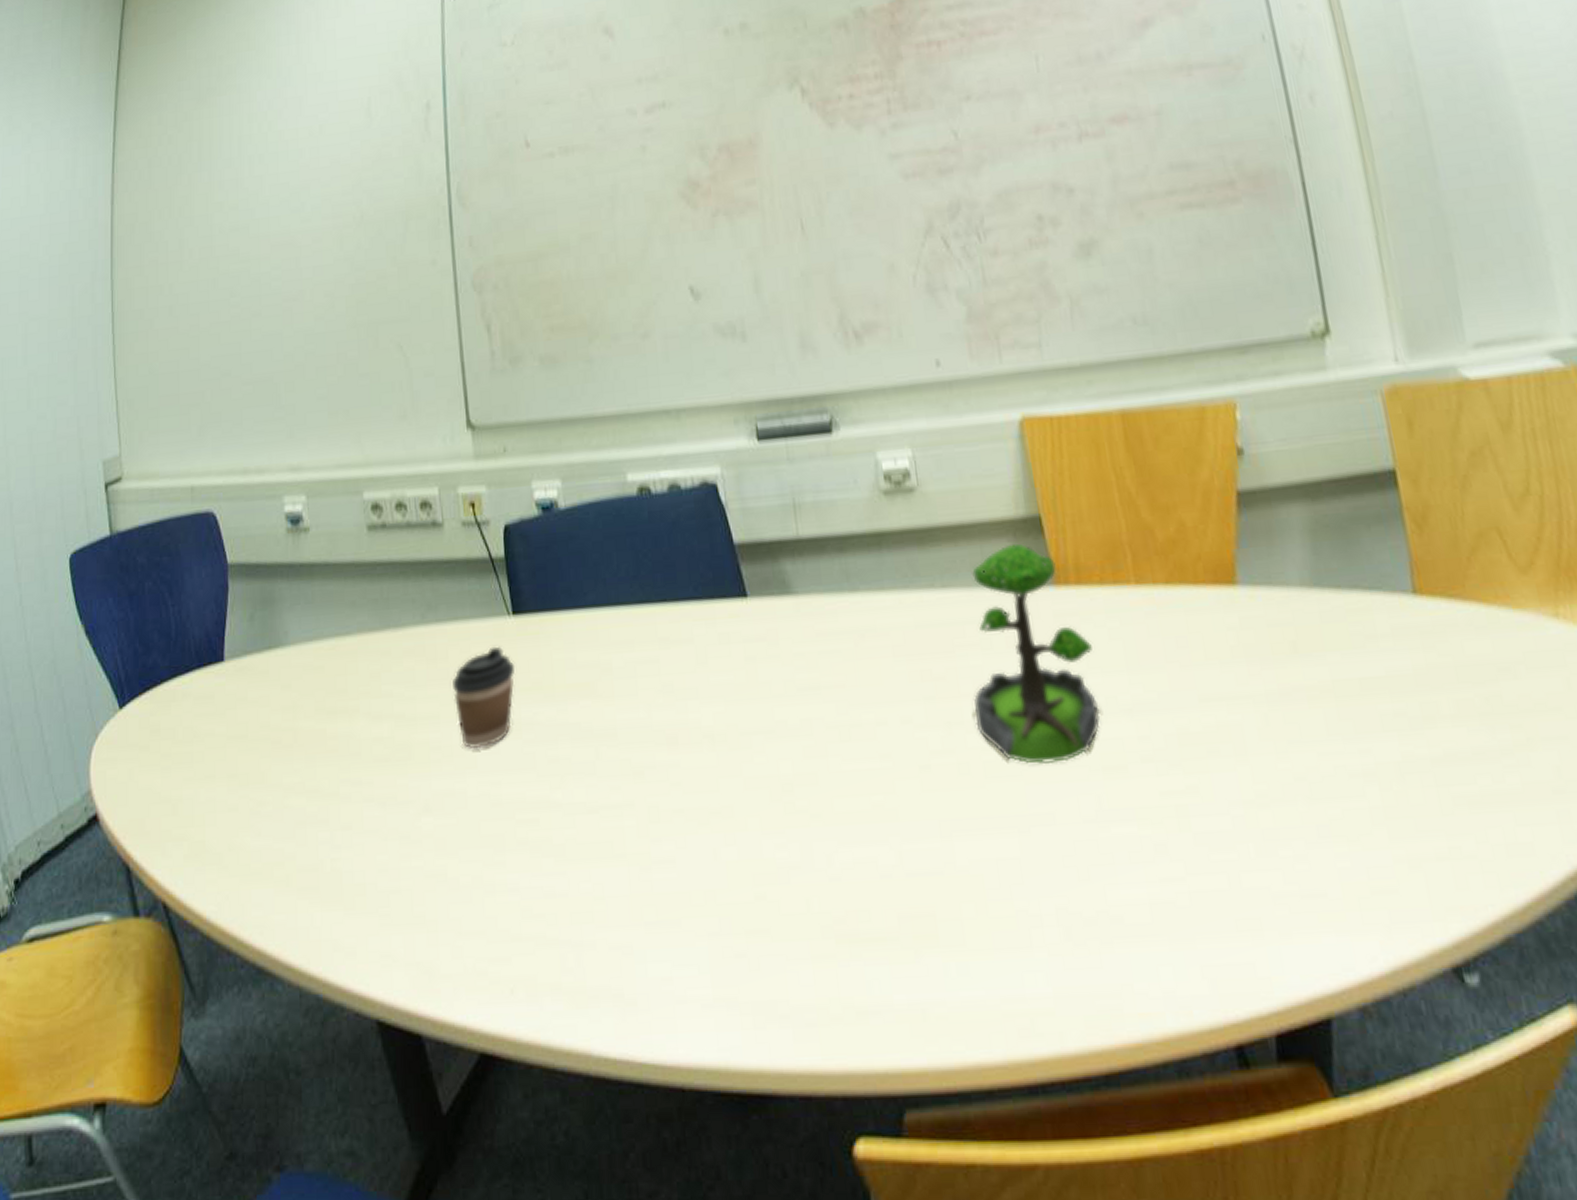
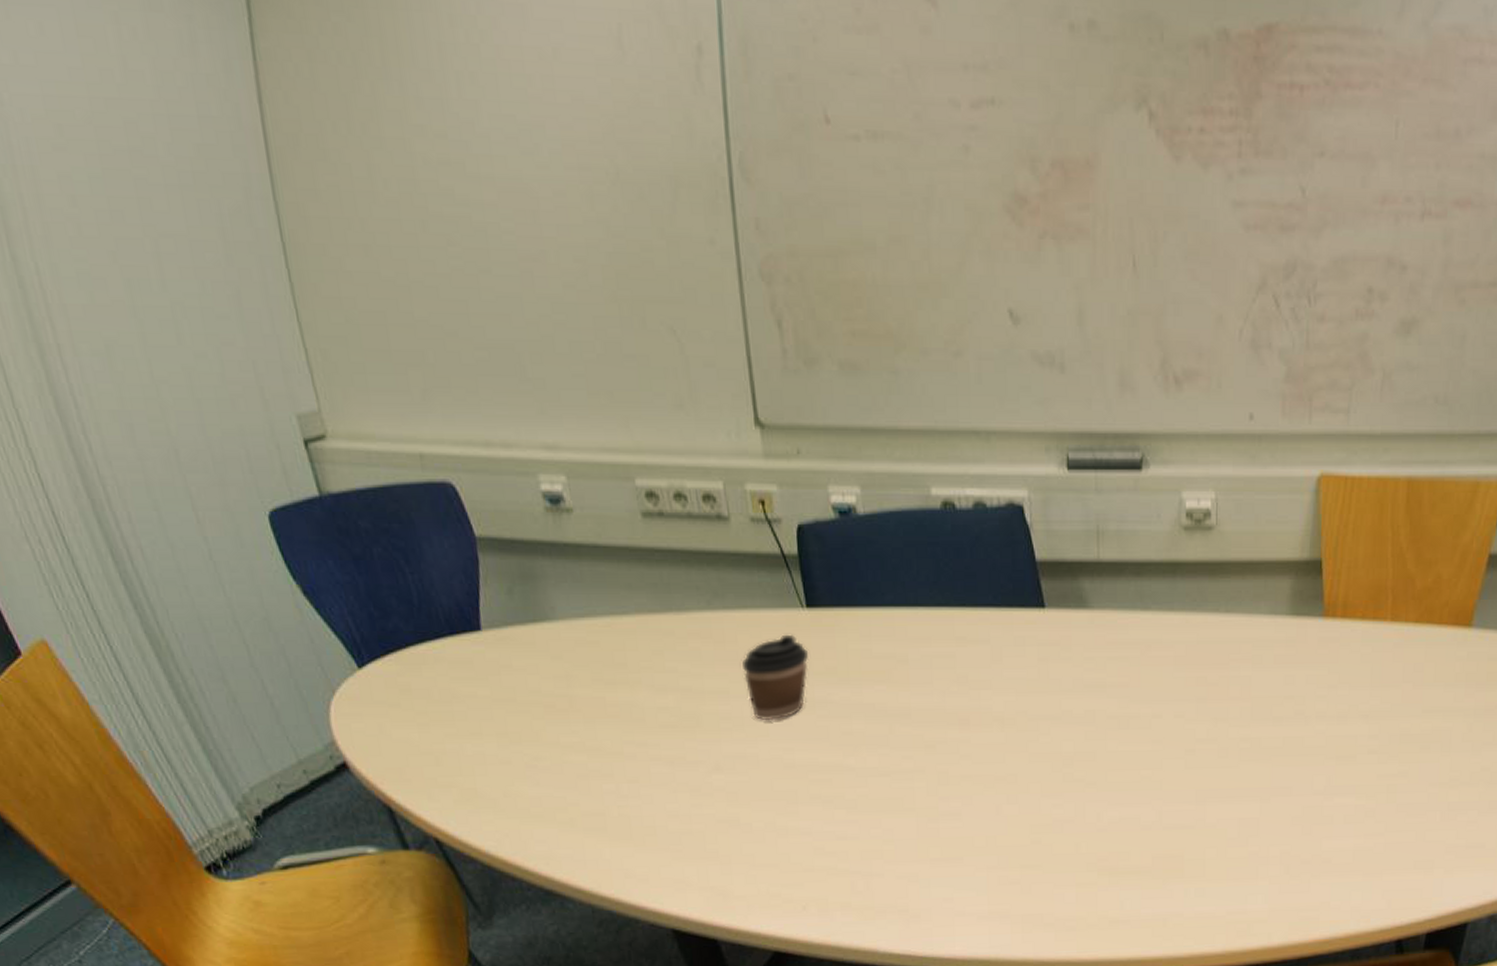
plant: present [972,543,1101,764] -> none [1238,581,1346,752]

